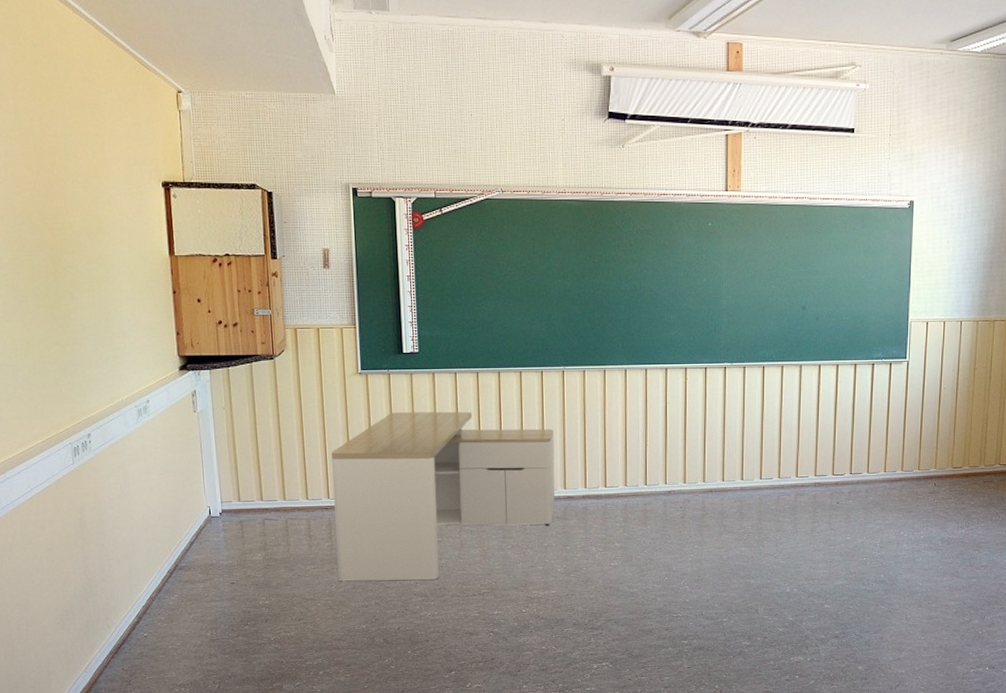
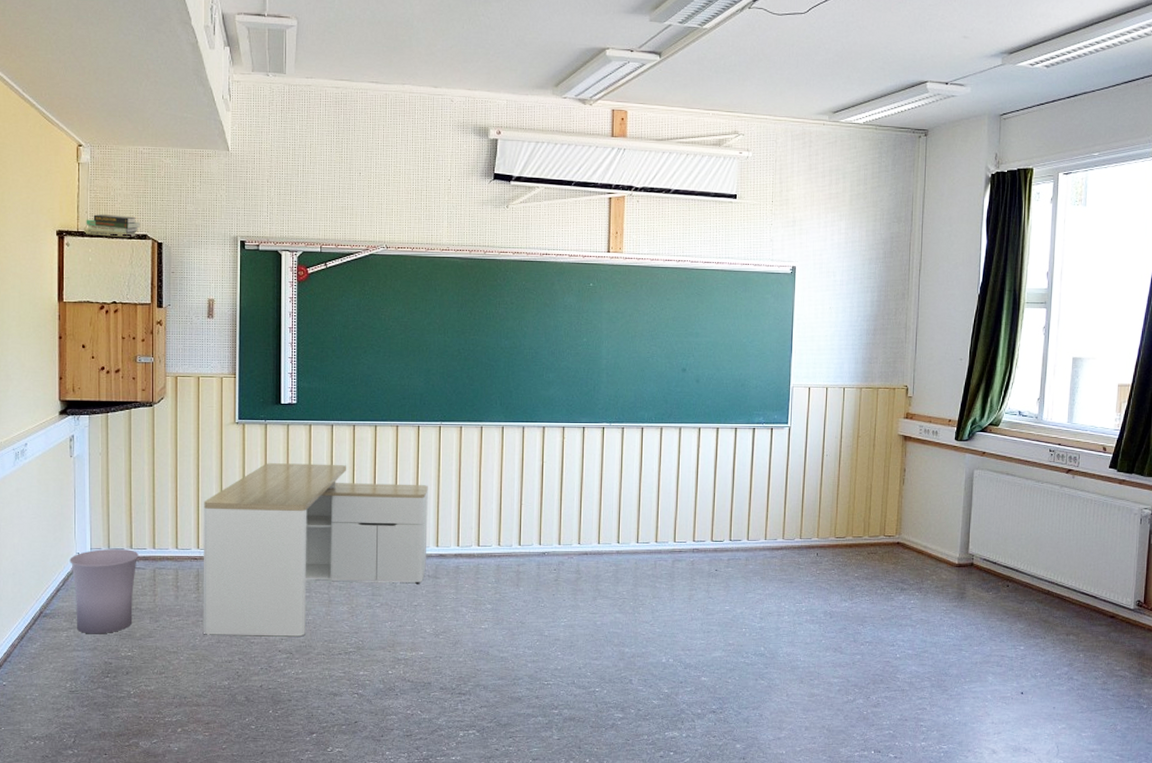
books: none [189,163,248,188] -> present [83,213,140,238]
waste bin: none [201,501,270,585] -> present [70,548,139,634]

